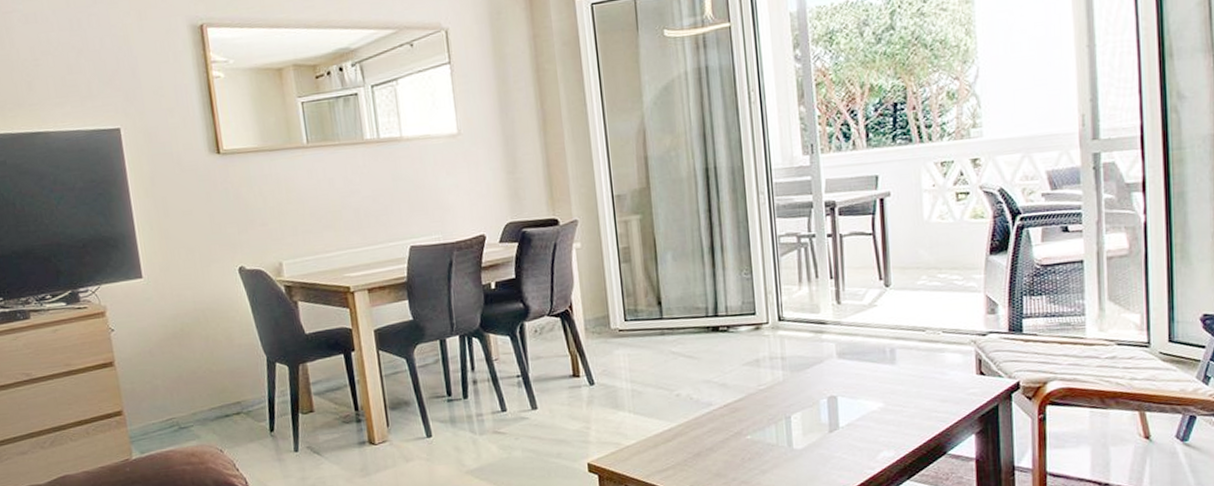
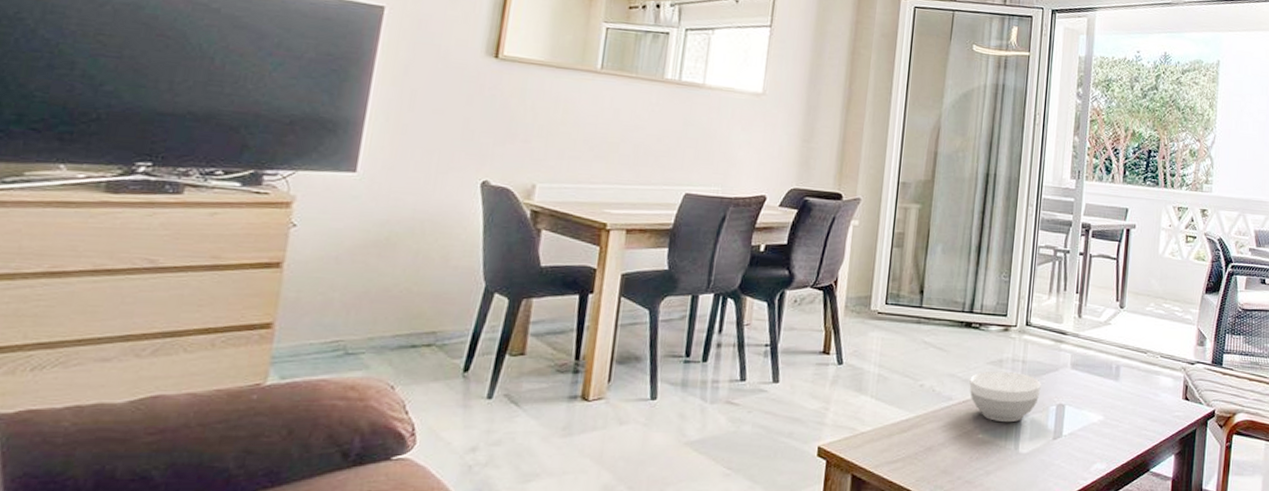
bowl: none [727,370,807,422] -> present [969,371,1041,423]

